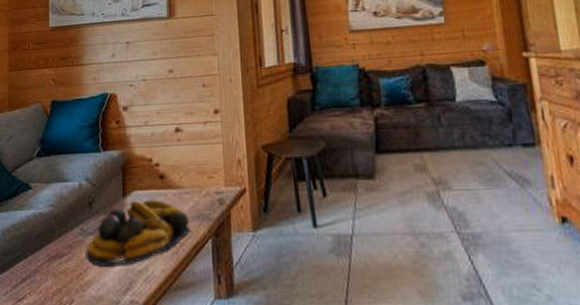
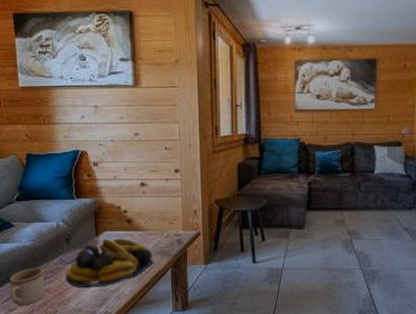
mug: none [20,240,62,293] -> present [9,267,46,306]

